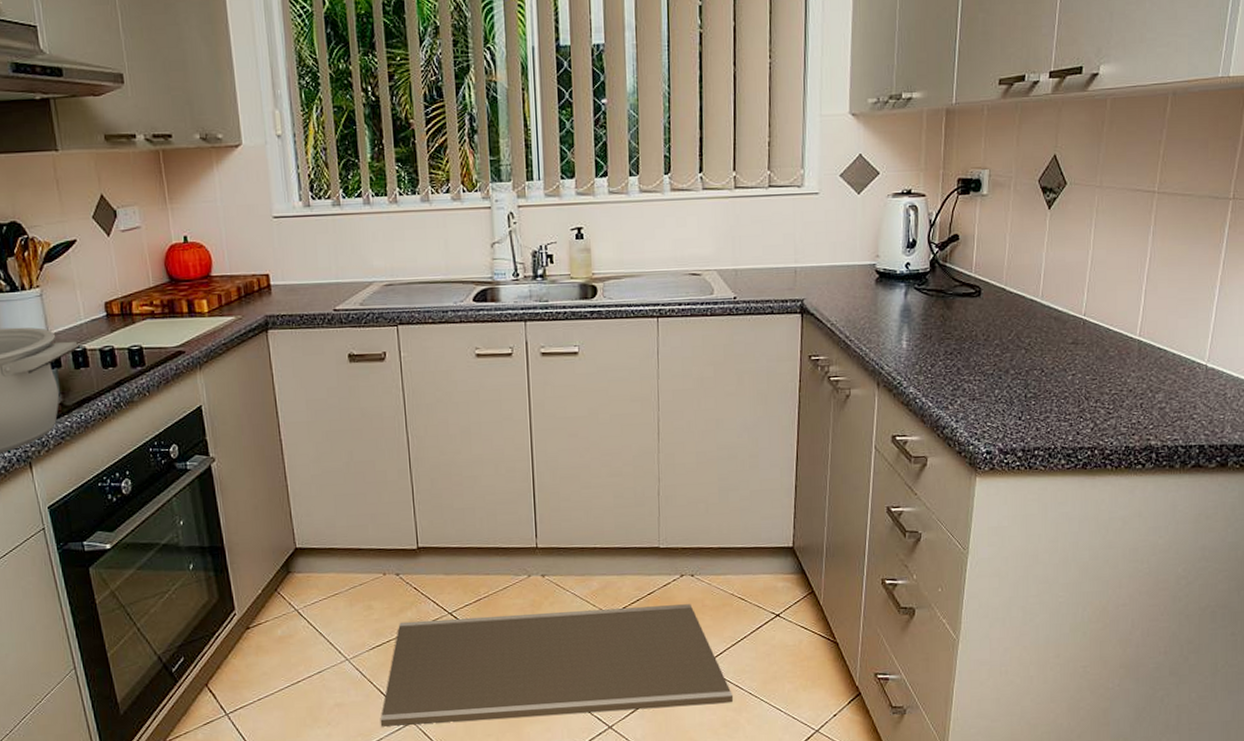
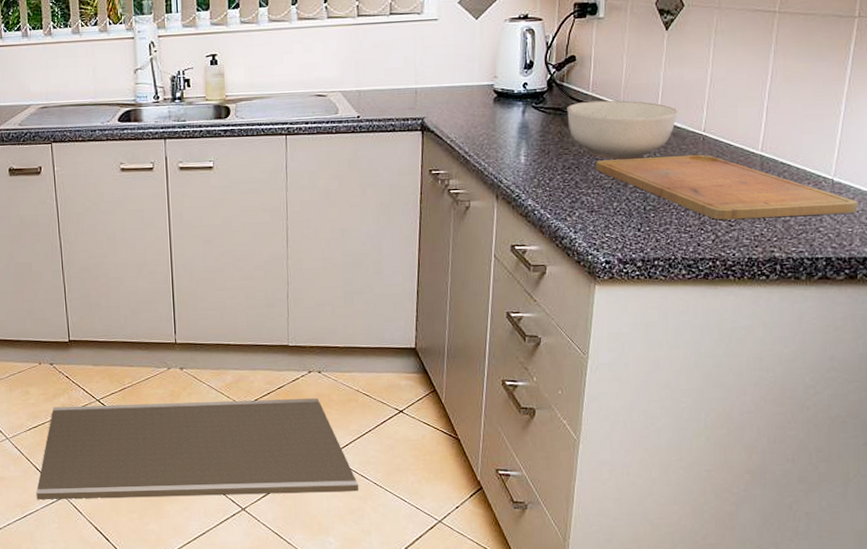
bowl: none [950,282,1059,345] -> present [567,100,678,160]
cutting board: none [978,339,1230,408] -> present [596,154,858,221]

